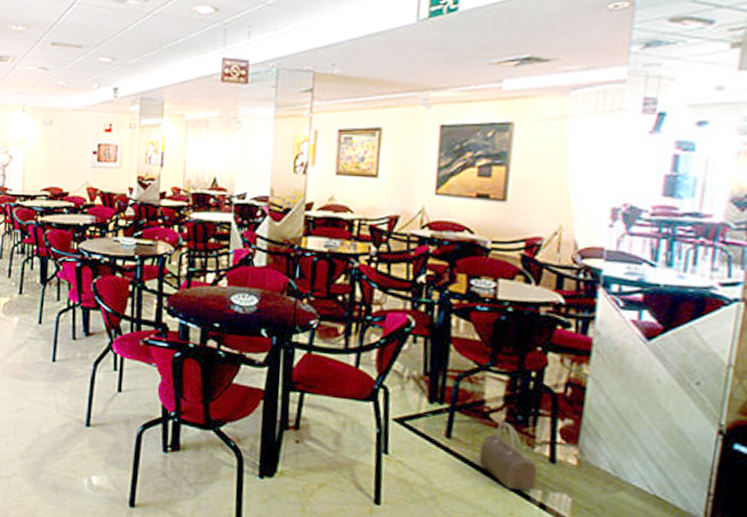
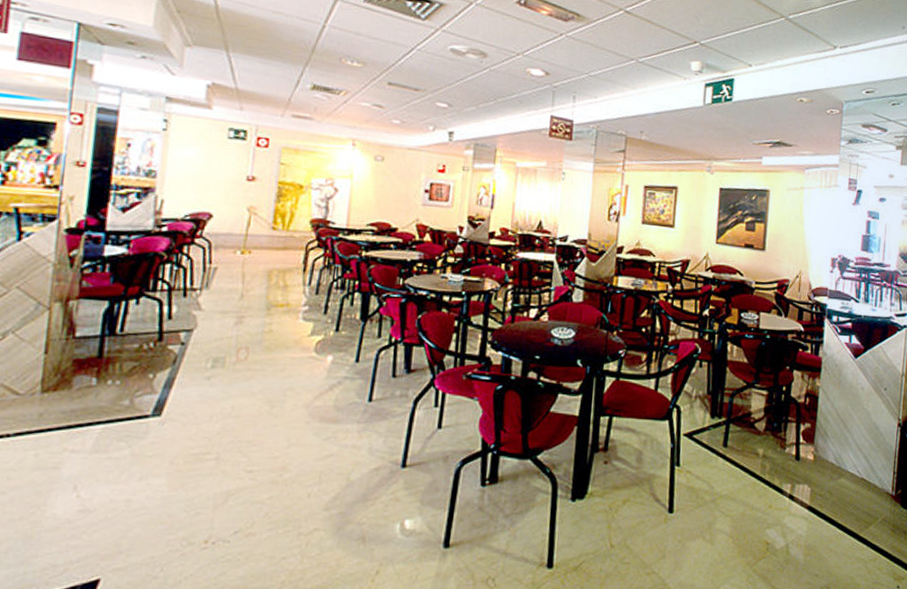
handbag: present [478,422,538,491] -> none [747,429,788,485]

